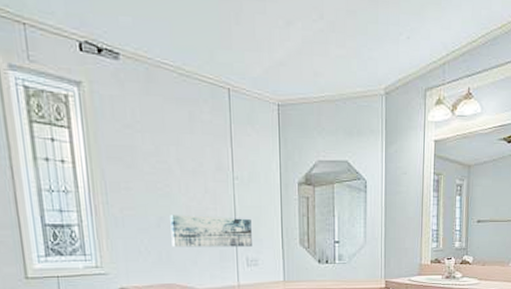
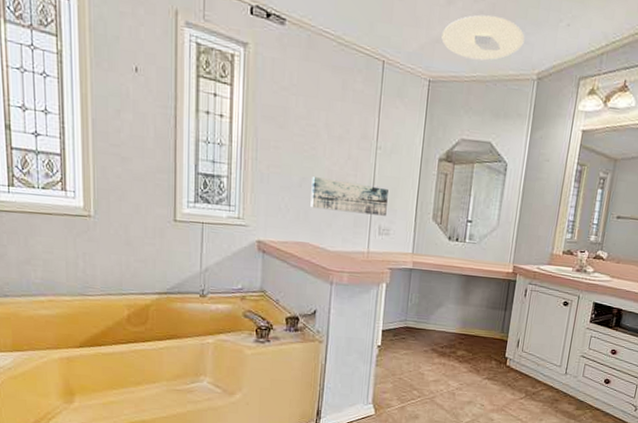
ceiling light: none [285,34,368,80] -> present [441,14,525,61]

